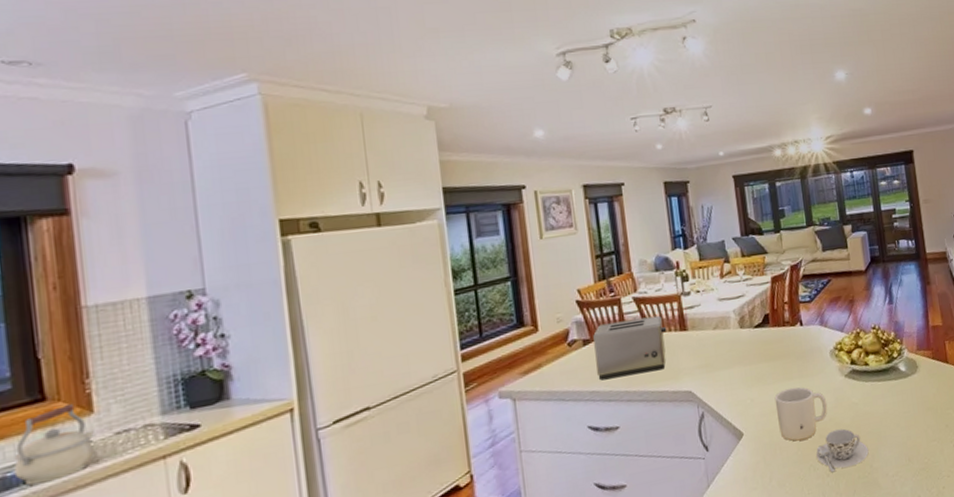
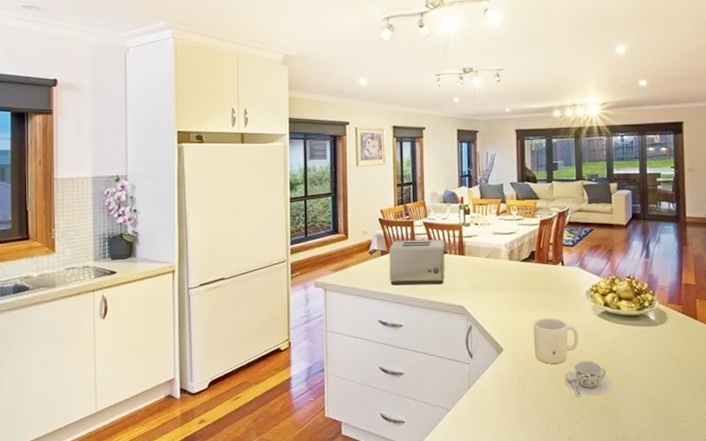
kettle: present [13,404,94,486] -> none [8,245,54,295]

